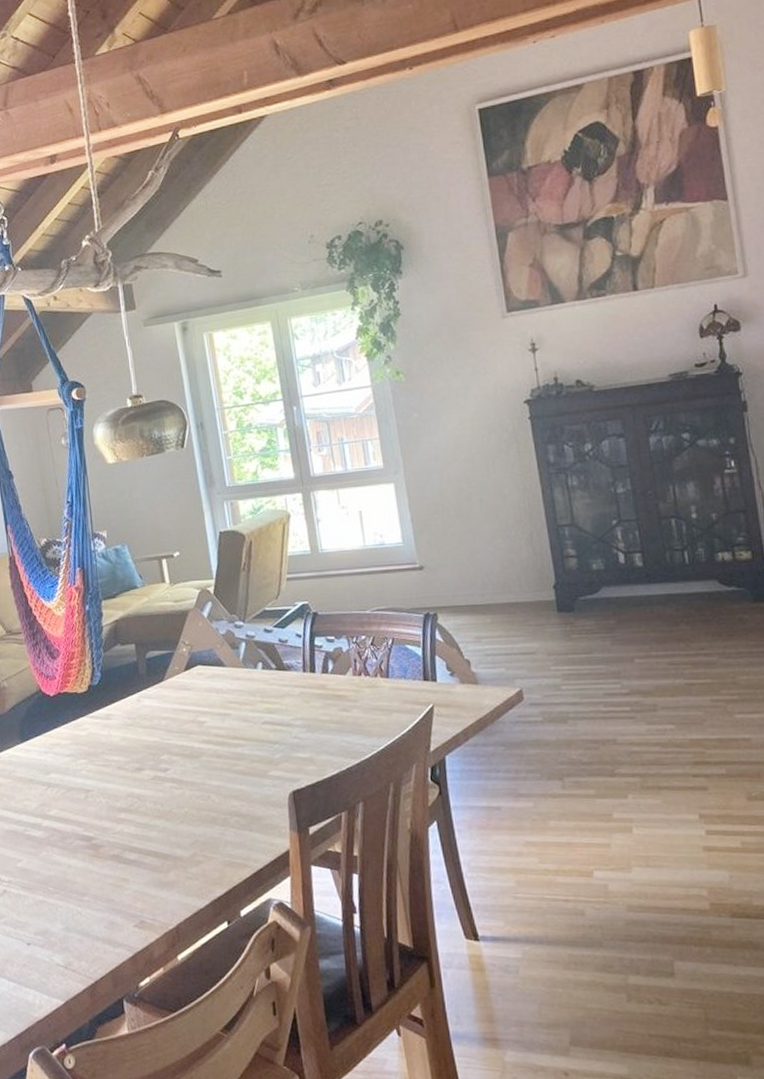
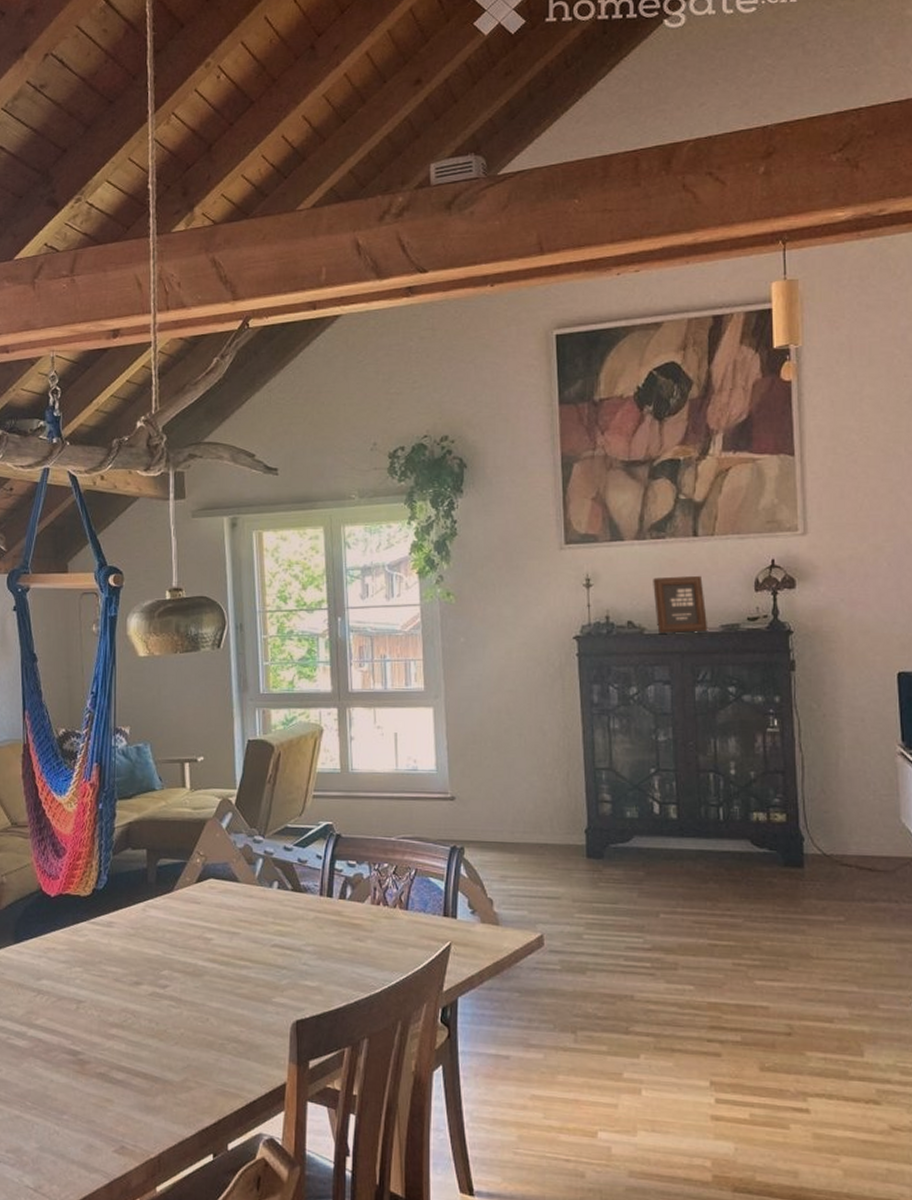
picture frame: none [597,328,657,389] -> present [653,575,708,634]

